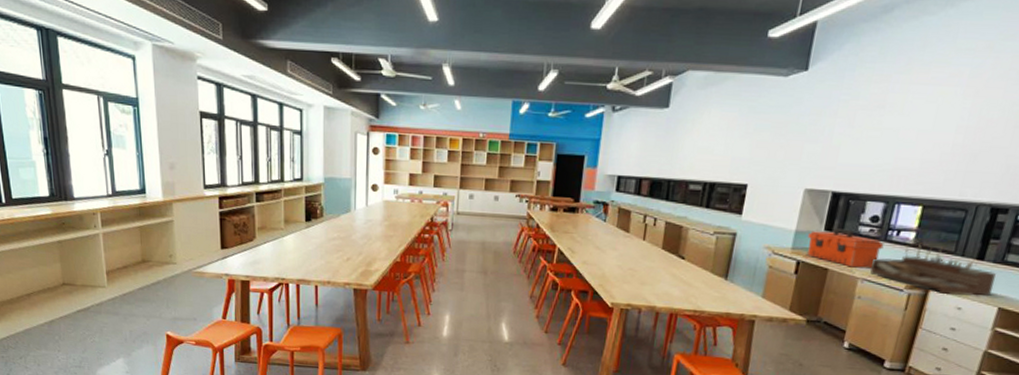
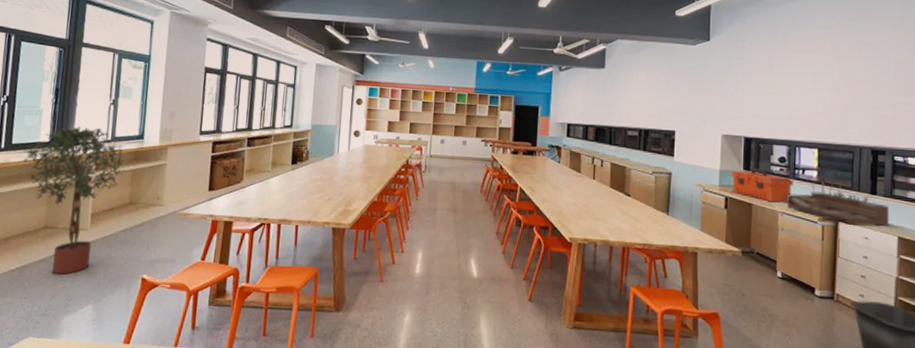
potted tree: none [24,179,134,330] -> present [22,126,127,275]

